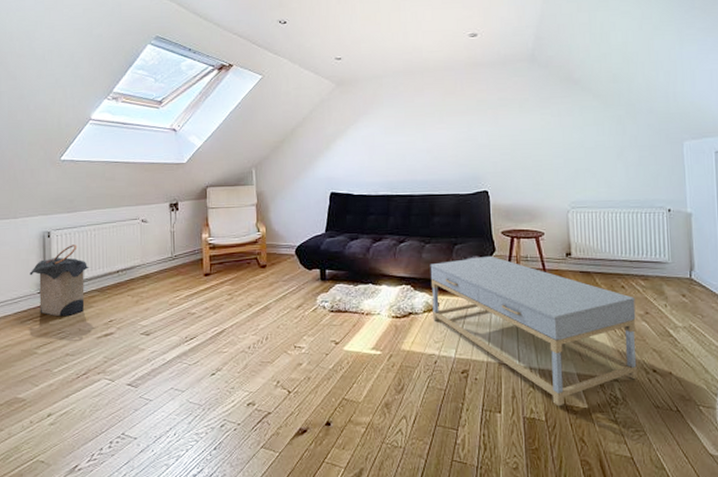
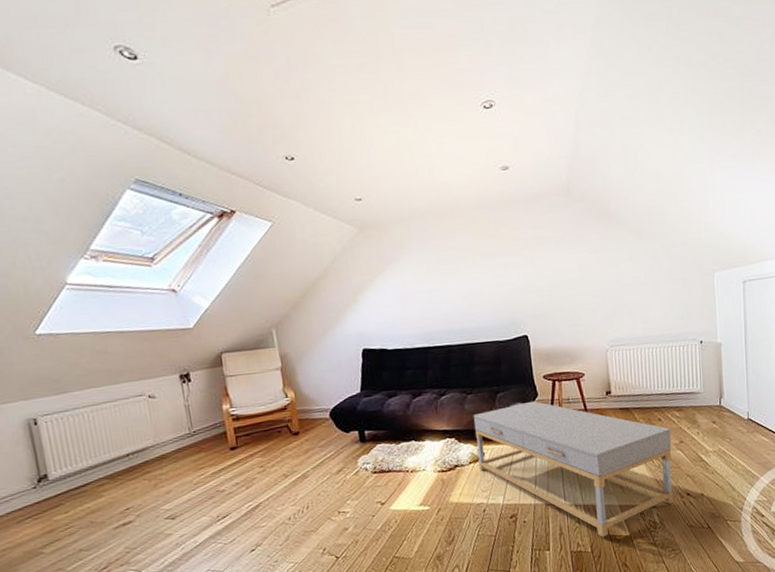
laundry hamper: present [29,245,90,317] -> none [18,430,93,511]

